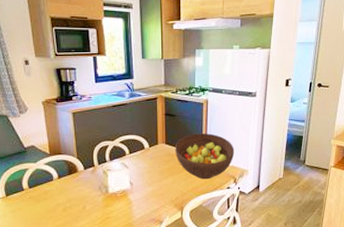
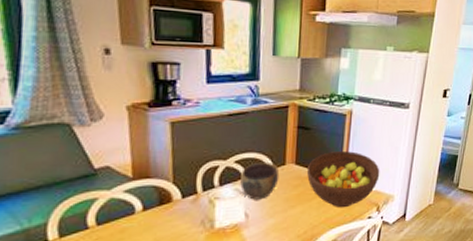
bowl: none [125,142,154,172] -> present [240,162,280,200]

